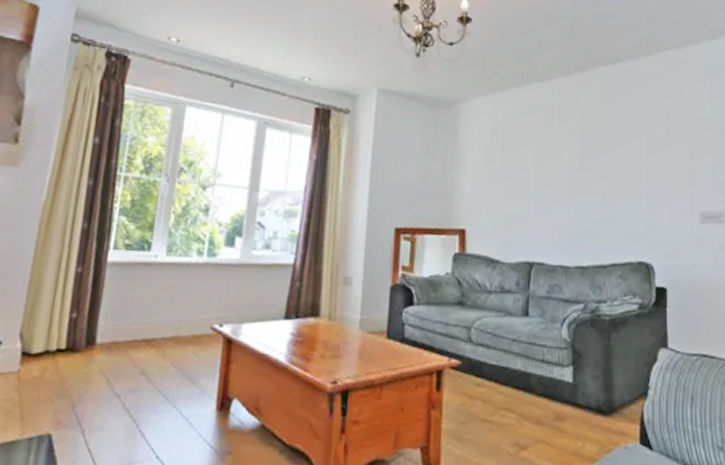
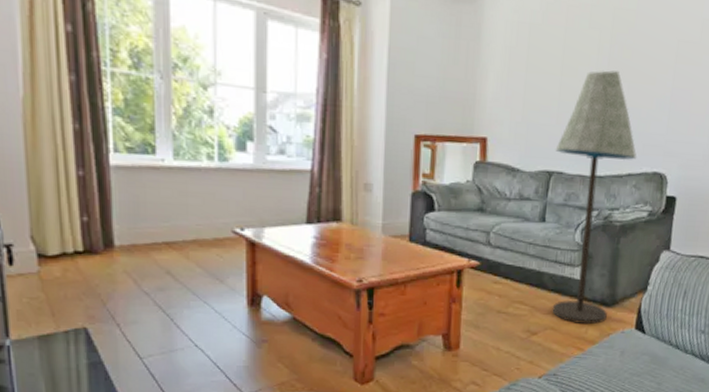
floor lamp: none [534,163,620,438] -> present [552,70,637,325]

